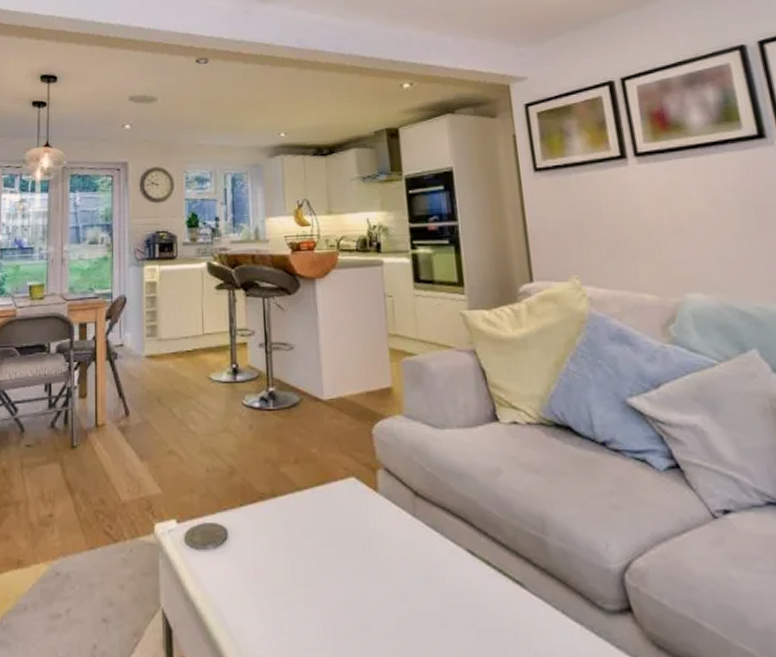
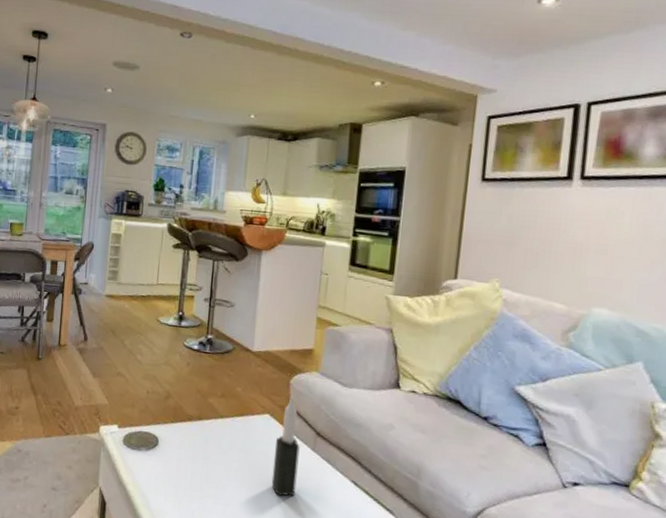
candle: none [367,450,403,584] -> present [271,396,300,497]

